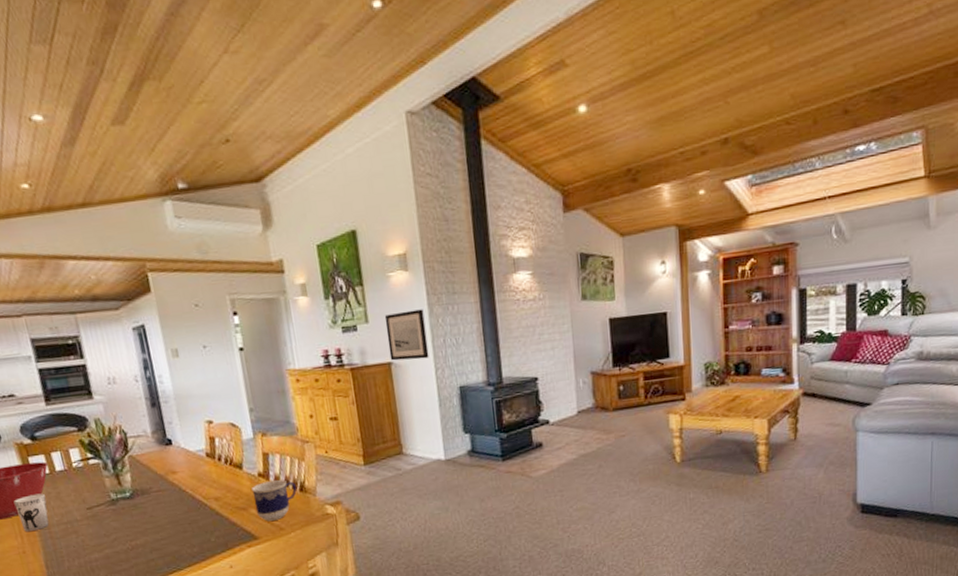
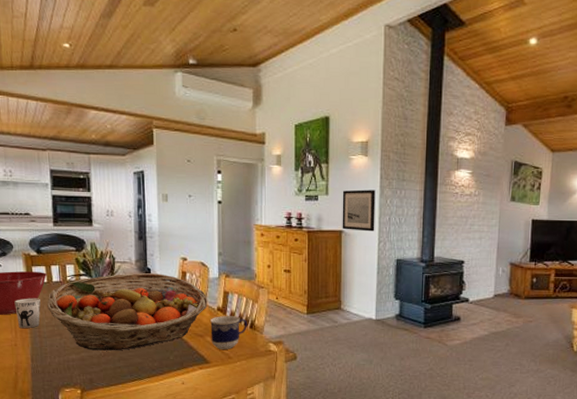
fruit basket: none [53,443,246,545] -> present [47,273,208,351]

